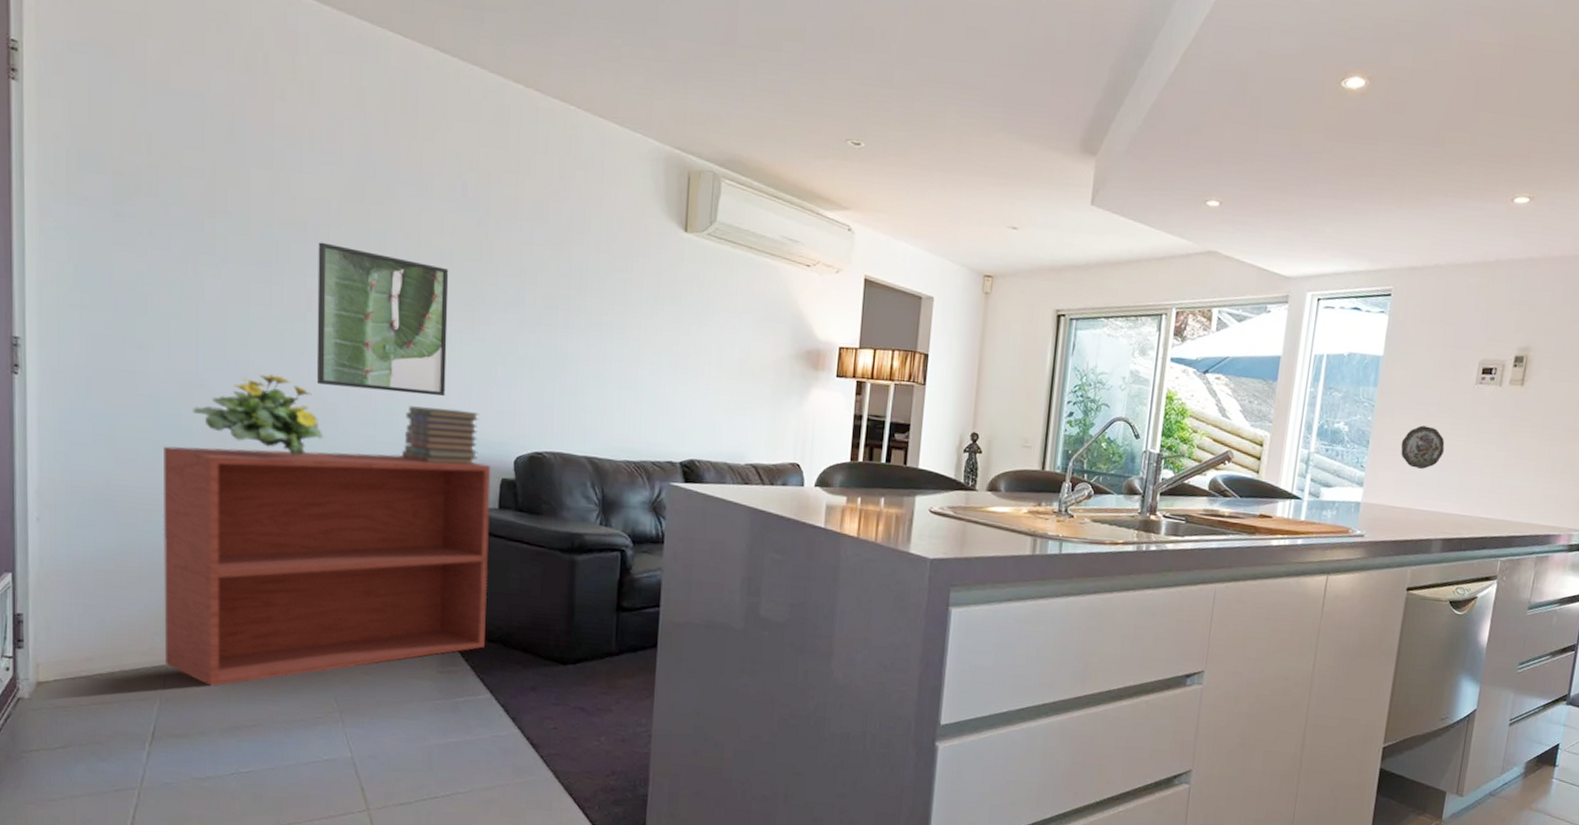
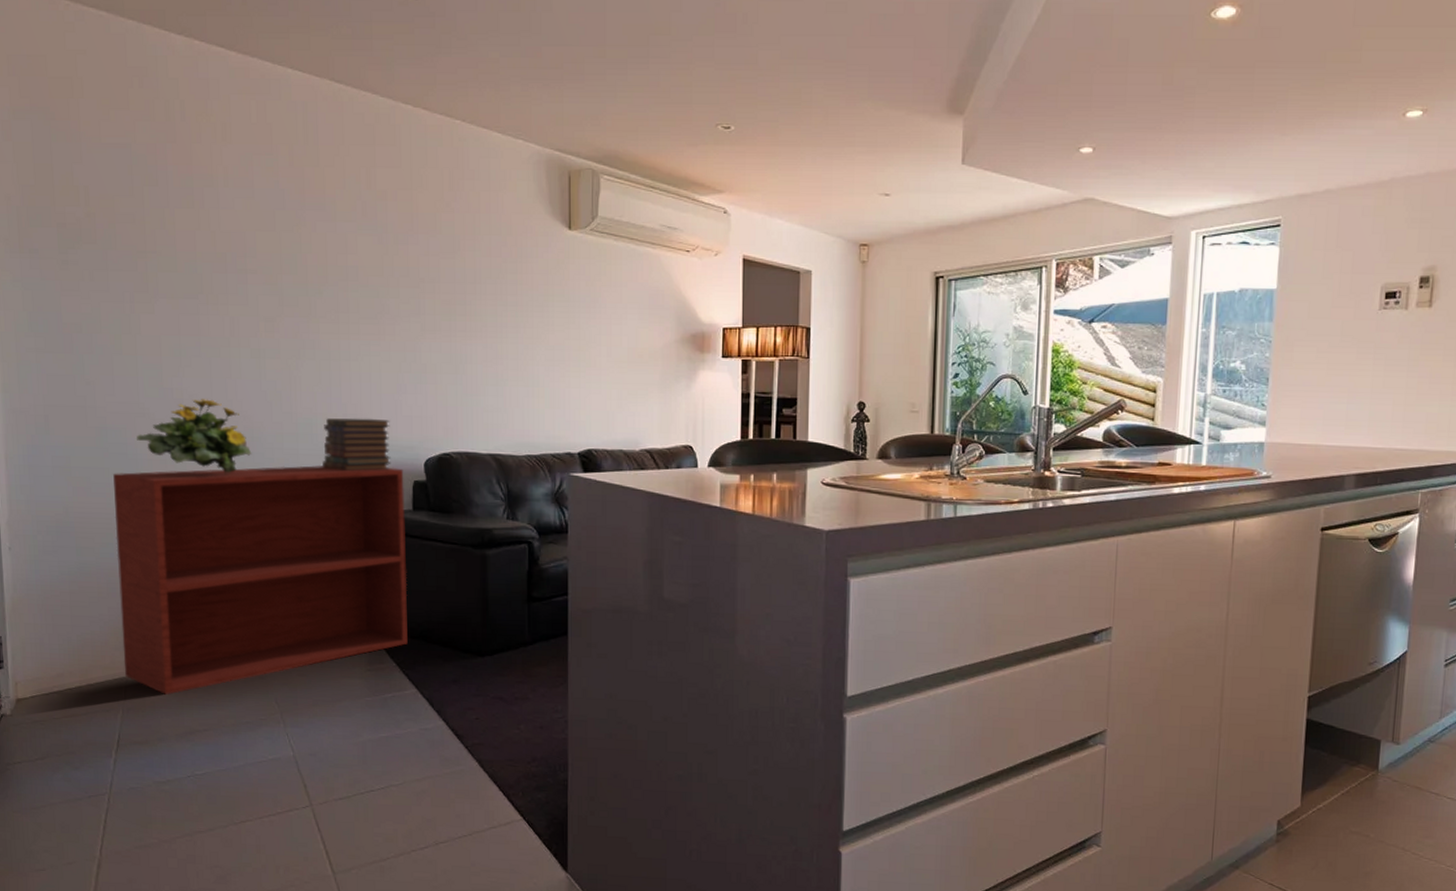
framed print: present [316,242,449,397] -> none [237,271,358,407]
decorative plate: present [1401,425,1445,469] -> none [1303,358,1350,403]

